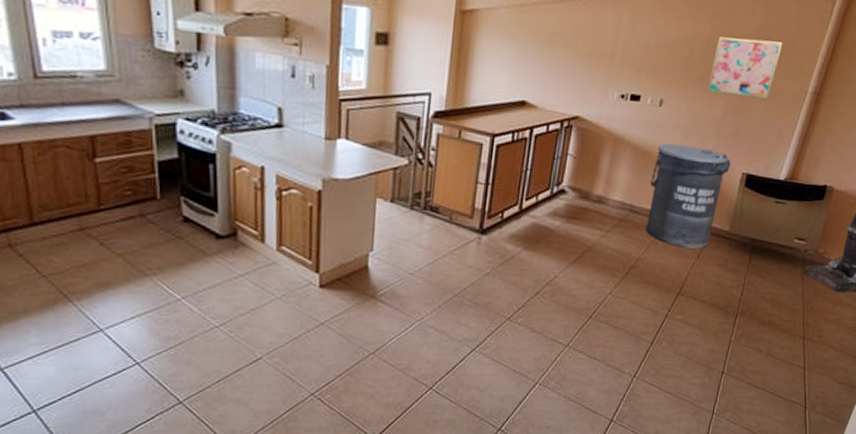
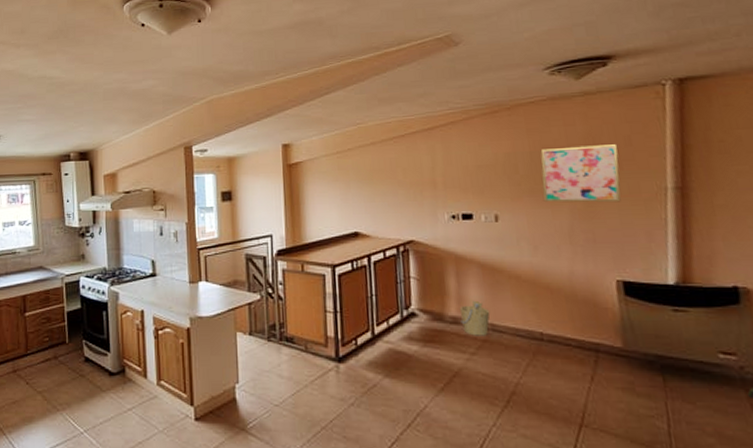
bucket: none [604,181,632,216] -> present [459,300,490,336]
trash can: present [645,144,731,250] -> none [506,257,601,371]

